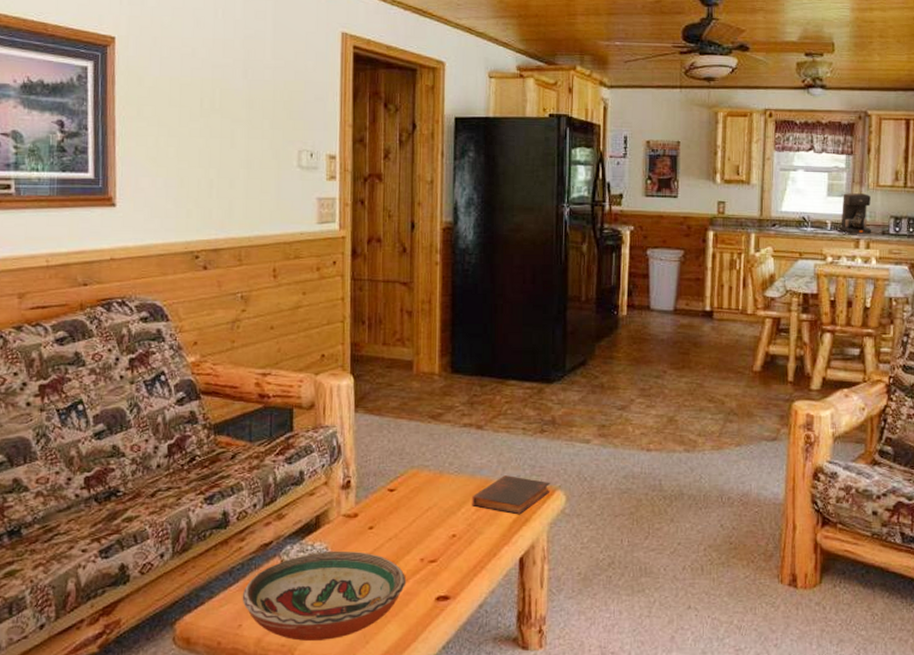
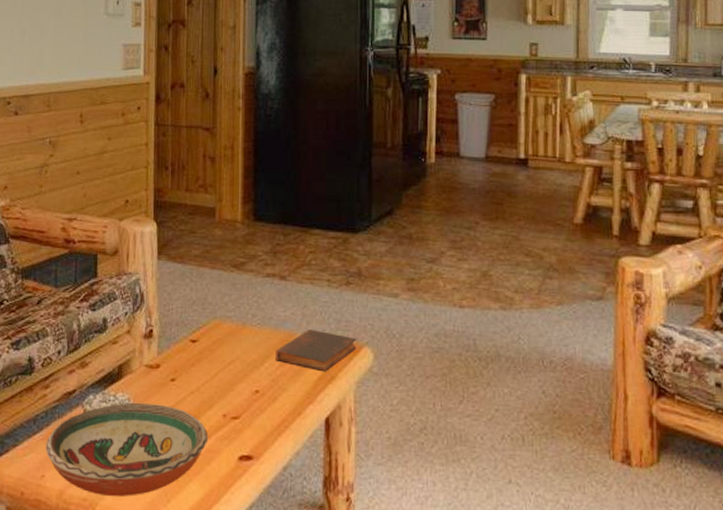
coffee maker: present [841,193,872,234] -> none [666,33,702,76]

